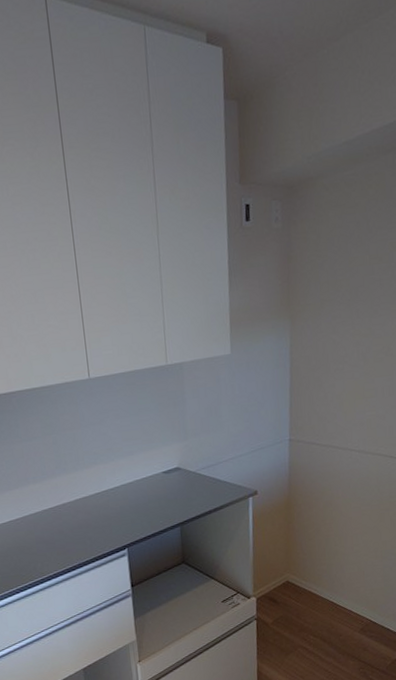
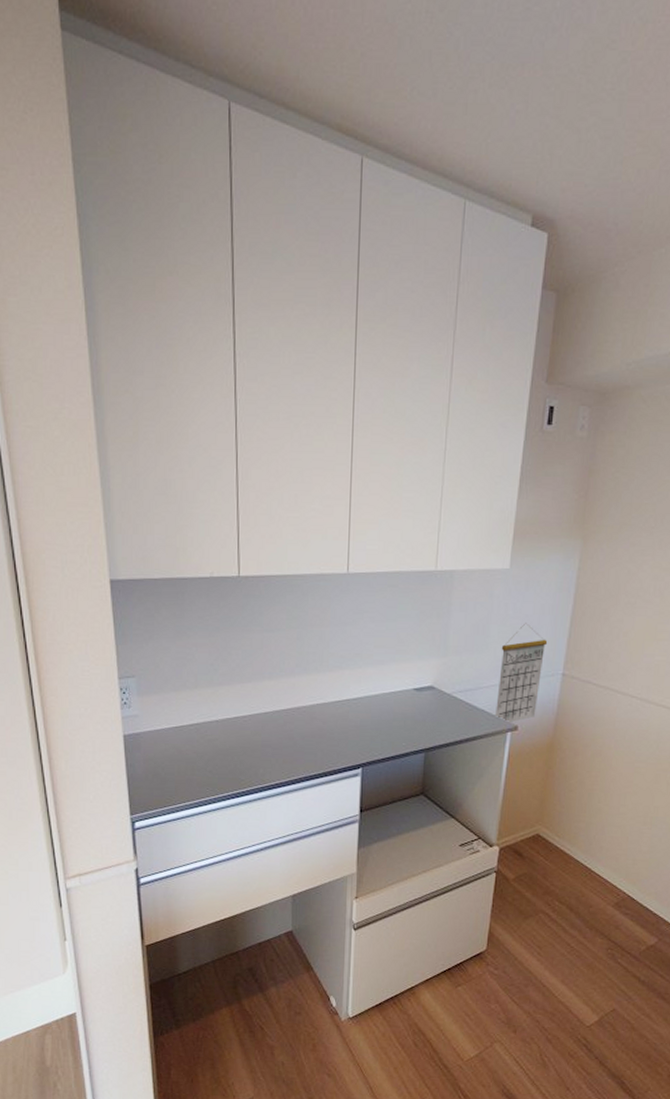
calendar: none [233,400,273,489] -> present [495,623,548,723]

